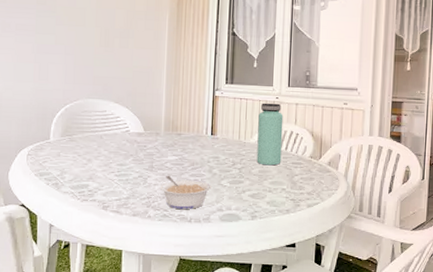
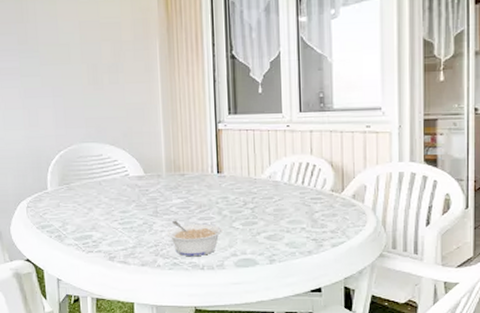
bottle: present [257,103,284,166] -> none [268,132,298,203]

